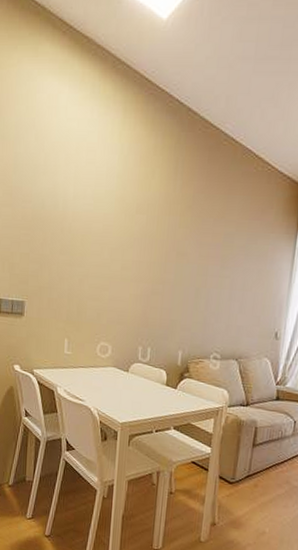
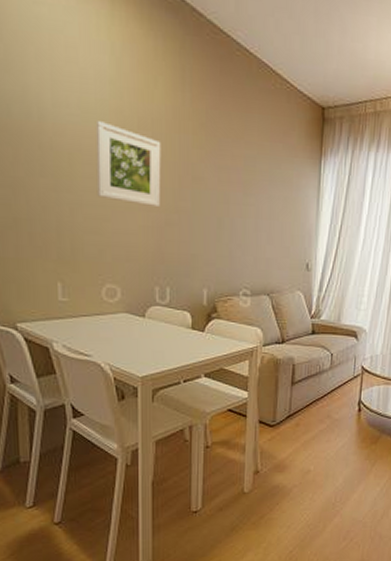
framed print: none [100,209,154,278] -> present [95,121,161,207]

